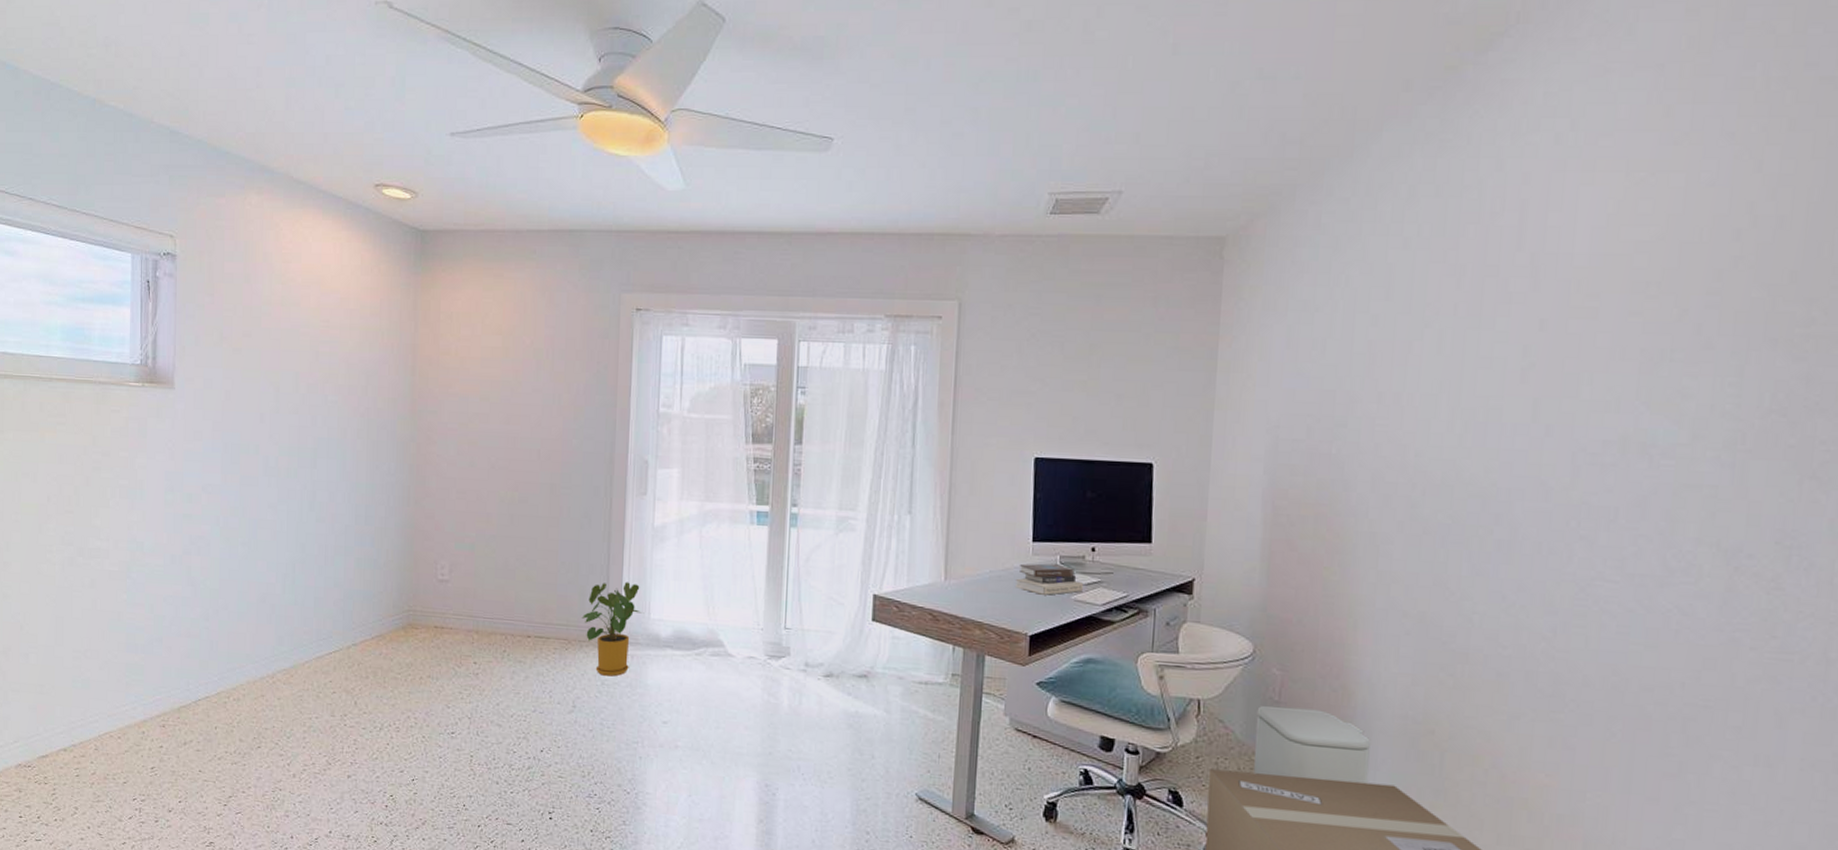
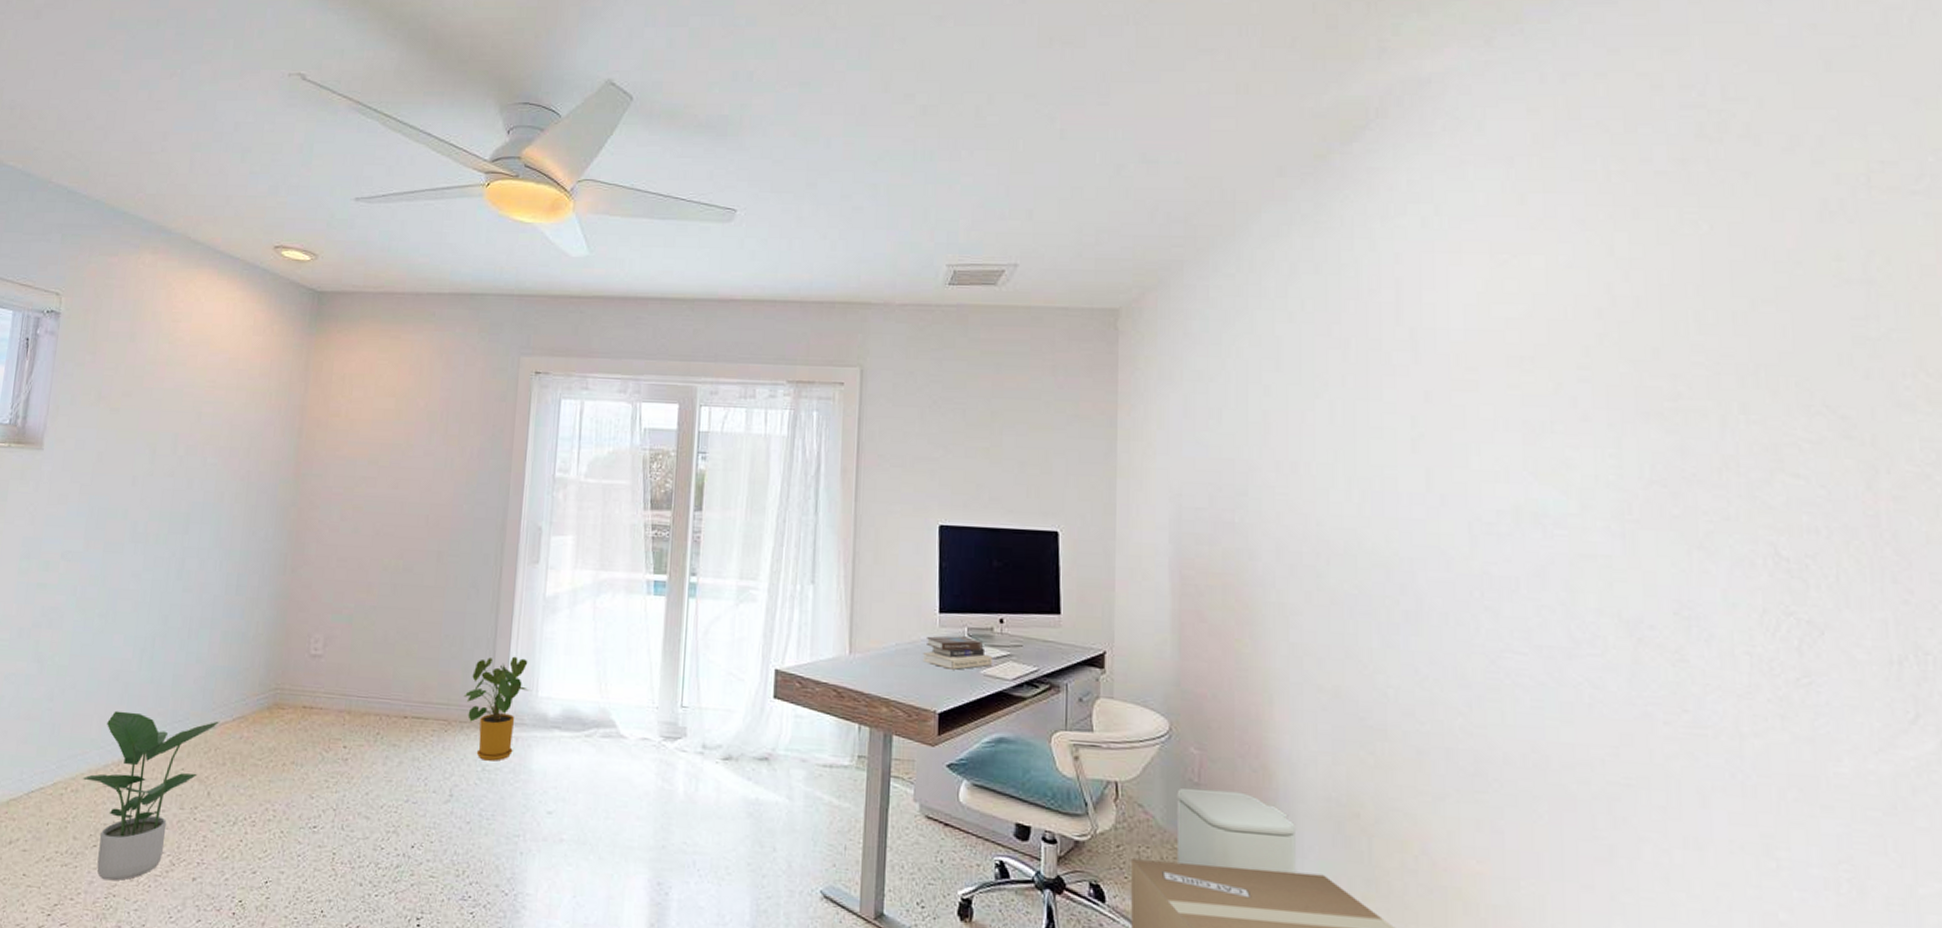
potted plant: none [243,629,361,777] -> present [83,710,220,881]

